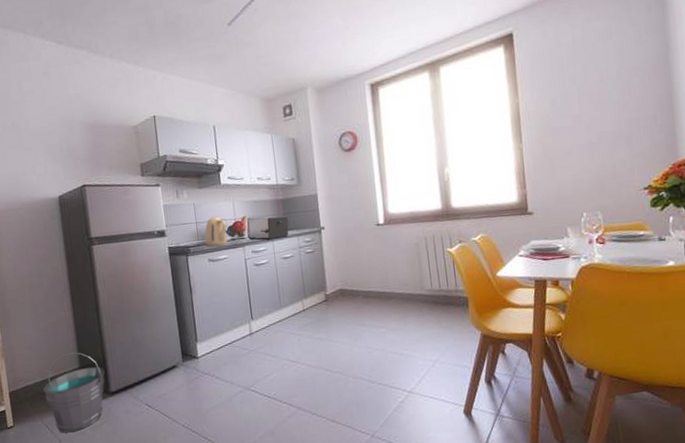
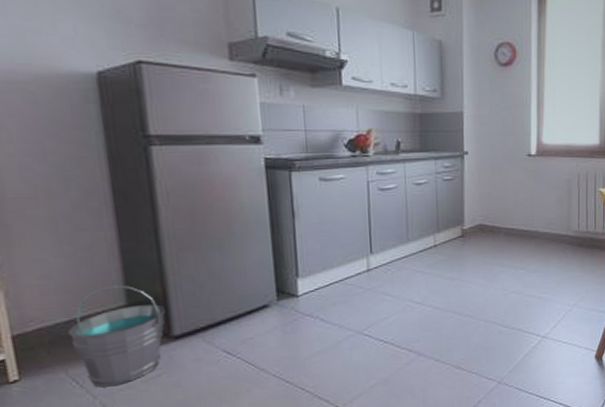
kettle: present [204,216,228,248] -> none [315,125,346,164]
toaster: present [247,215,289,241] -> none [373,131,425,162]

